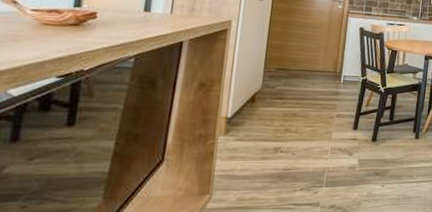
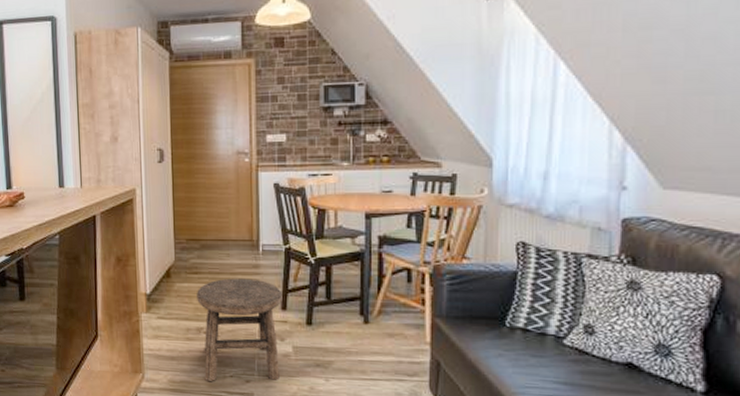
stool: none [275,103,355,196] -> present [197,278,282,381]

